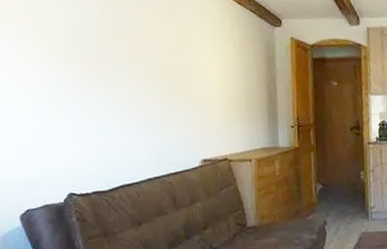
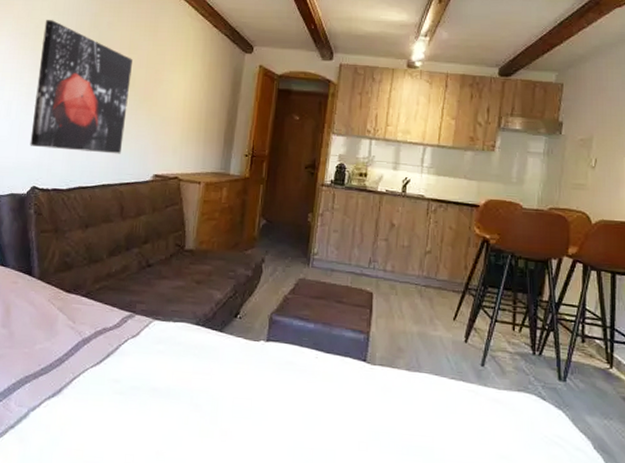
wall art: none [47,13,163,152] -> present [29,20,132,154]

